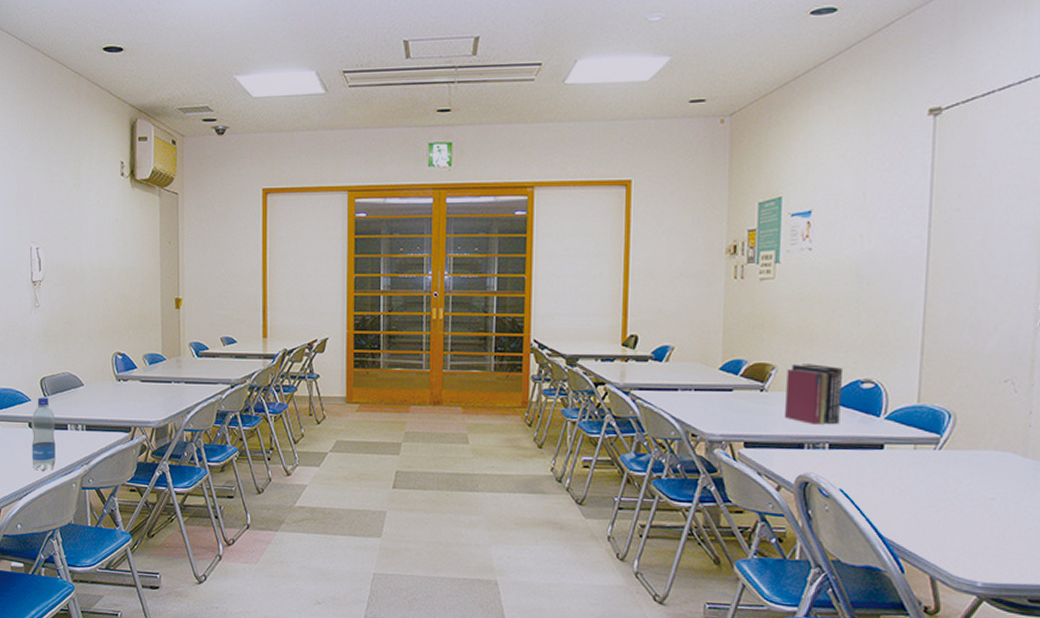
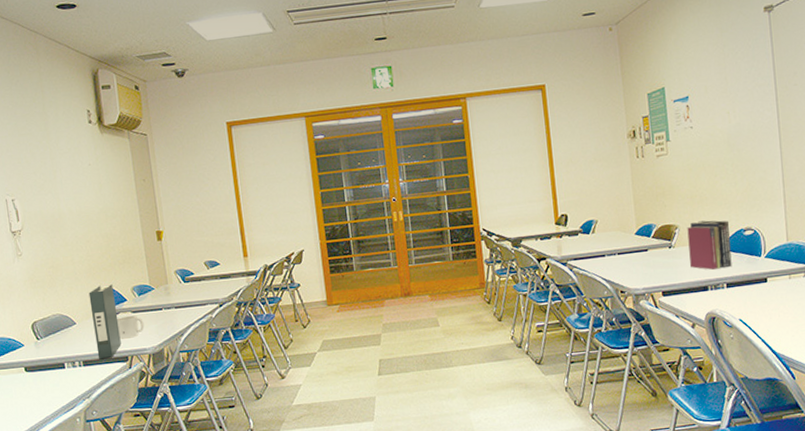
bottle: present [31,397,56,471] -> none [27,340,57,412]
binder: none [100,349,126,426] -> present [88,284,121,360]
mug: none [125,384,151,409] -> present [117,315,145,340]

